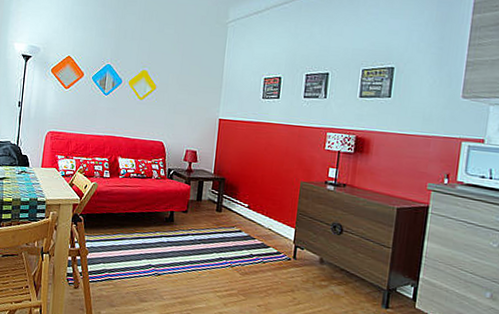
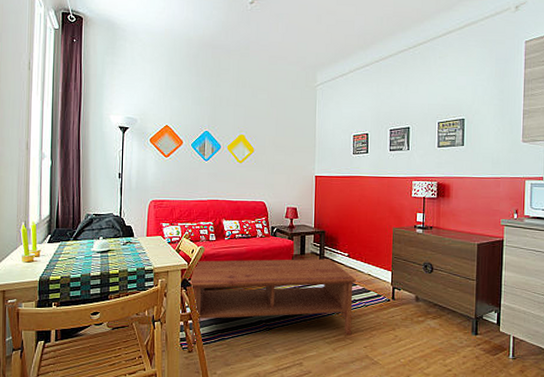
coffee table: none [78,197,256,291] -> present [189,258,357,343]

